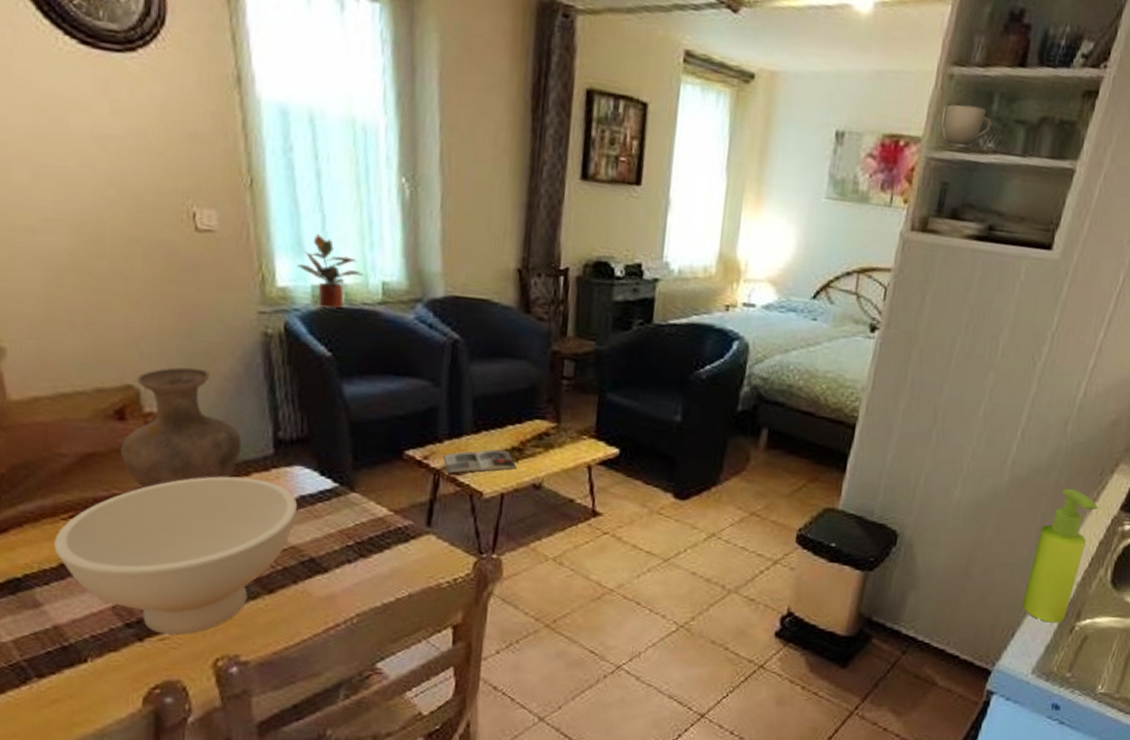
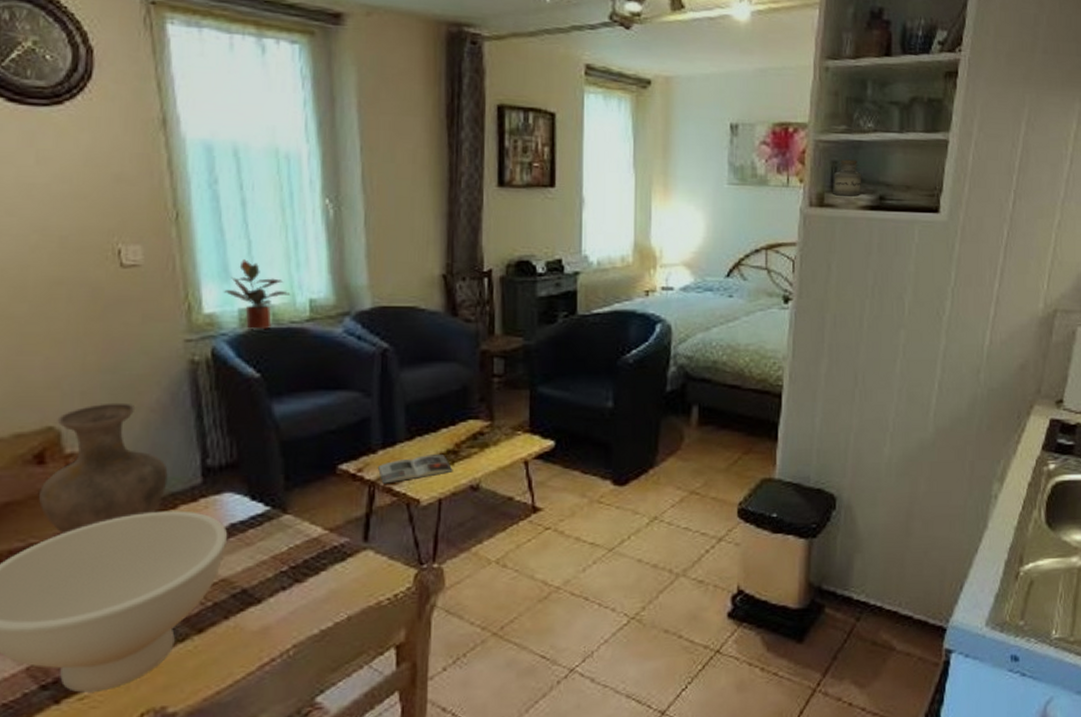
jar: none [938,181,973,224] -> present [833,159,862,197]
cup: present [942,104,992,146] -> none [824,92,869,128]
soap dispenser: present [1021,488,1099,623] -> none [965,434,1022,571]

